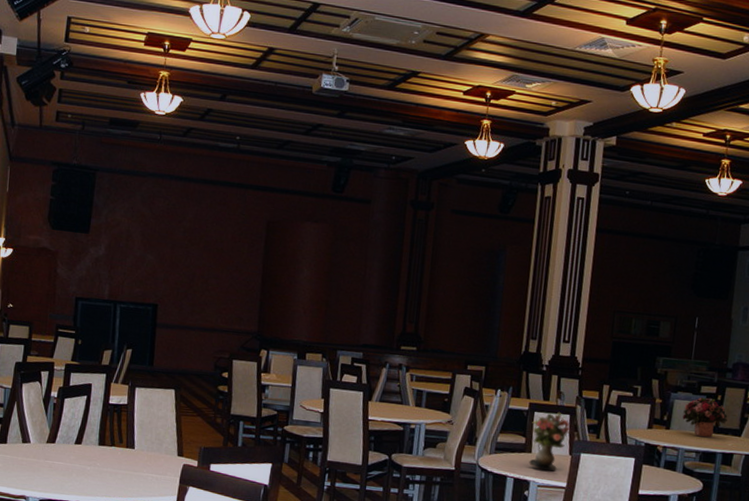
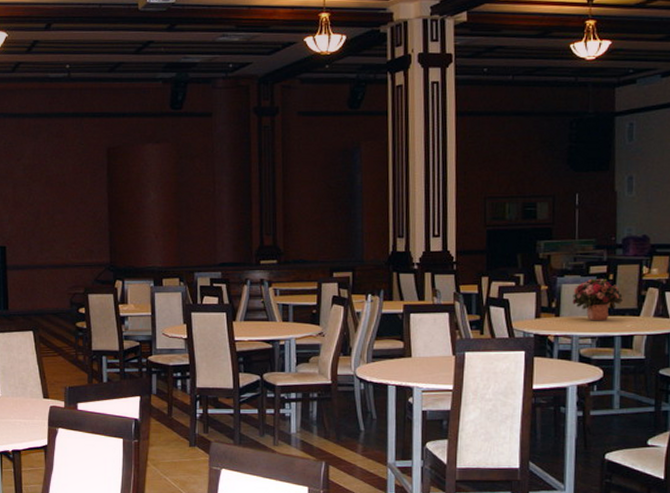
bouquet: present [529,411,571,472] -> none [409,310,451,376]

